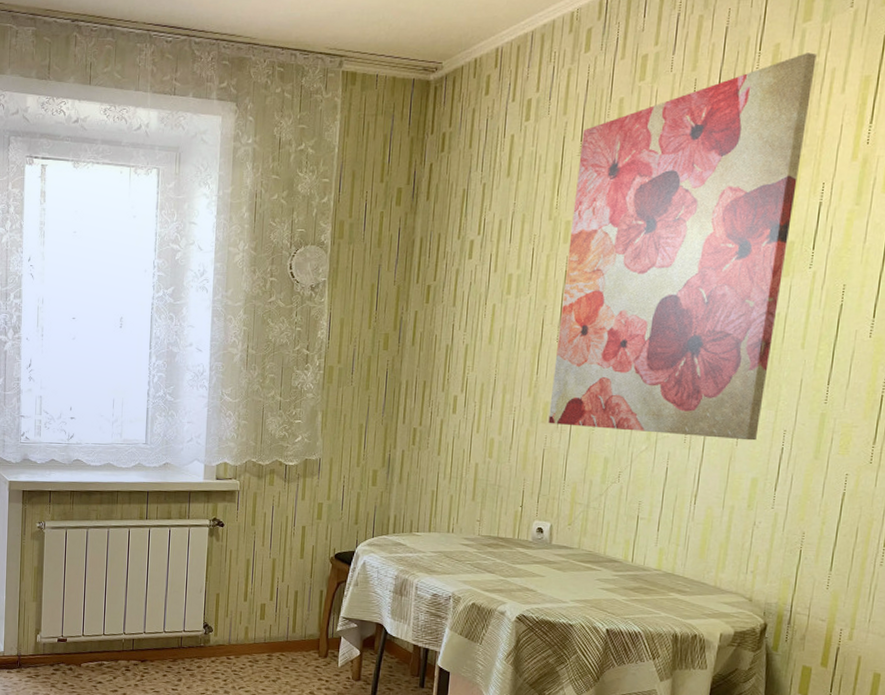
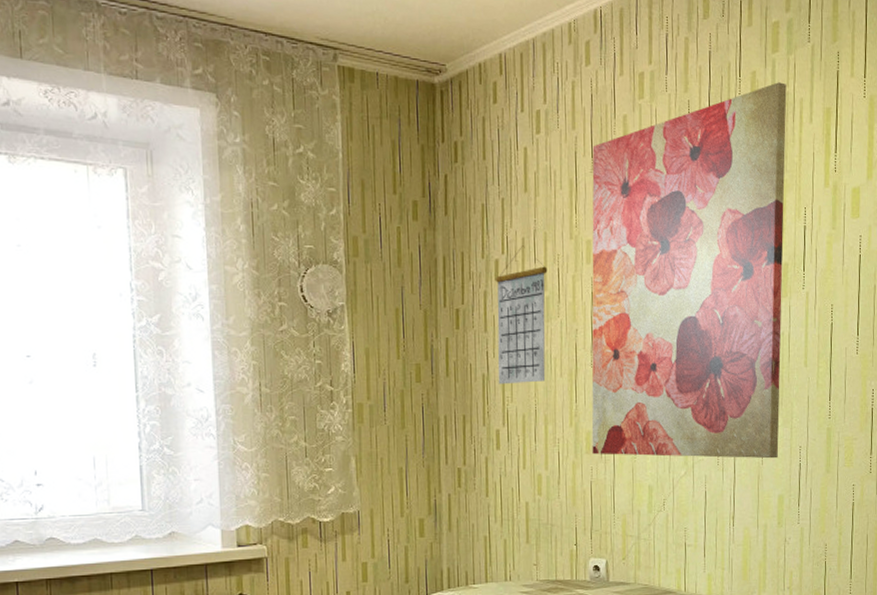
calendar: none [461,227,522,355] -> present [496,245,548,385]

